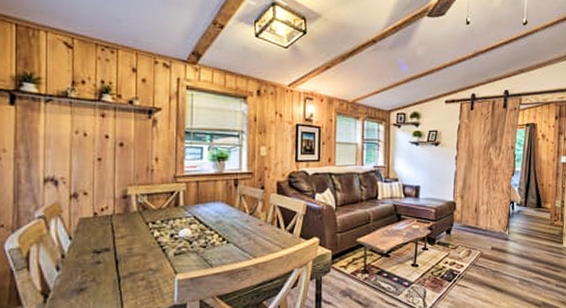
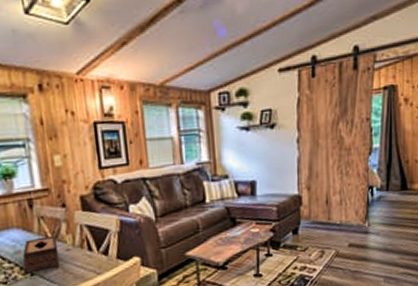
tissue box: none [223,211,253,241] -> present [23,235,60,274]

